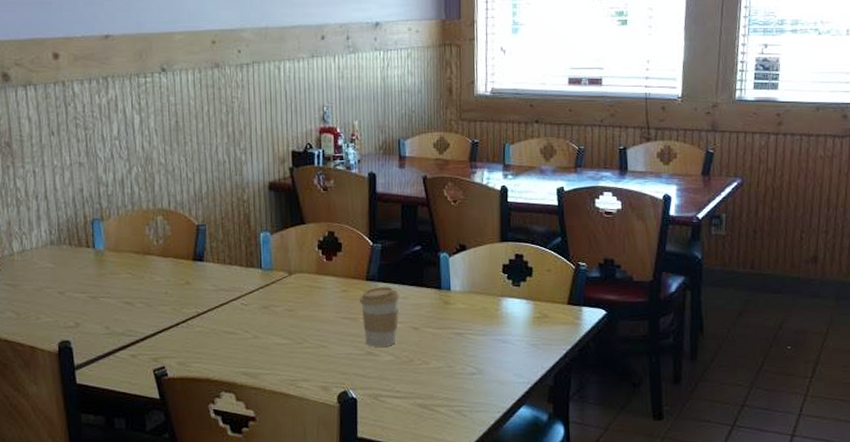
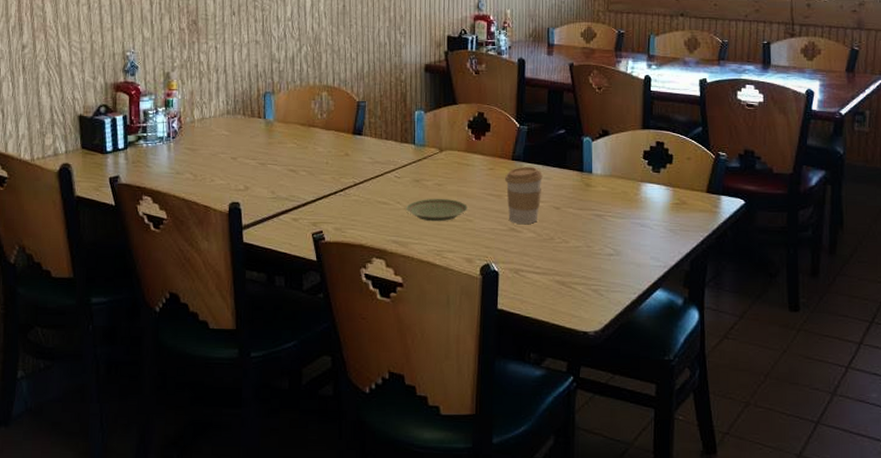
plate: none [254,324,323,350] -> present [405,198,469,222]

